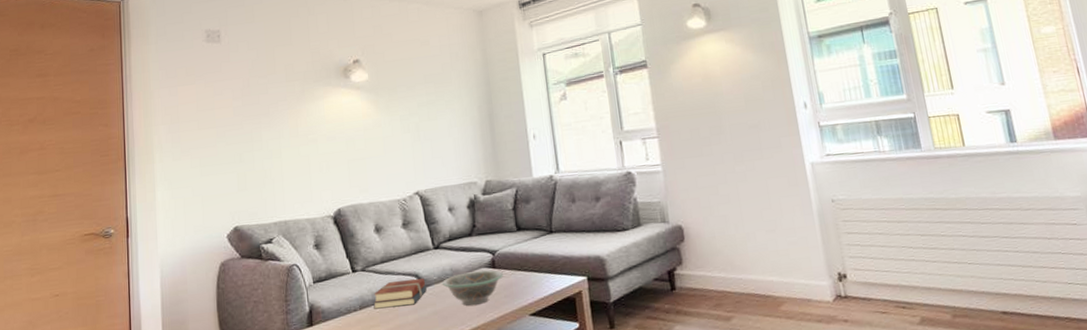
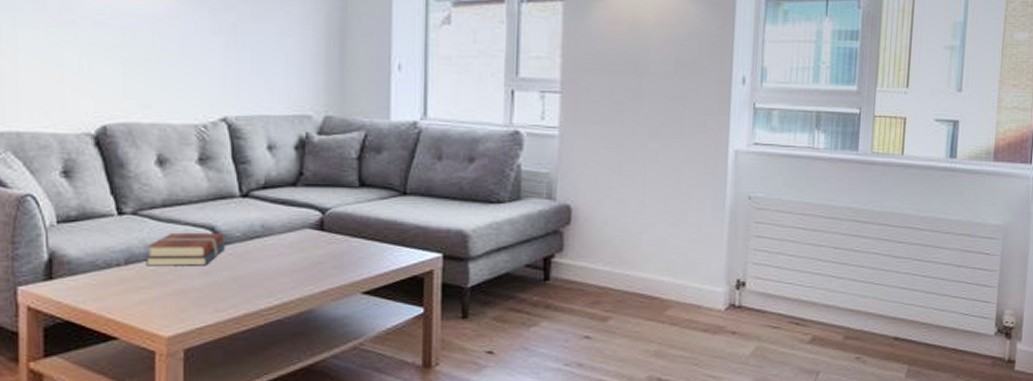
decorative bowl: present [442,270,503,306] -> none [247,232,333,275]

